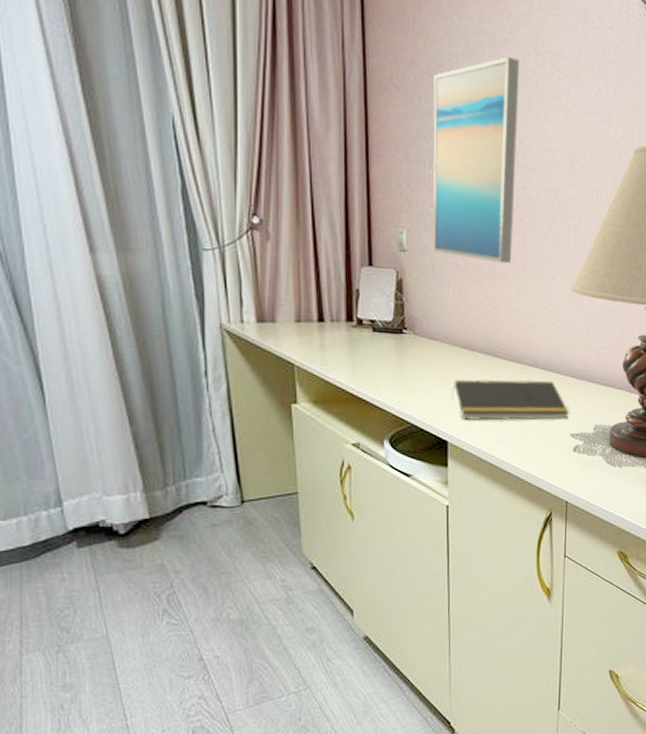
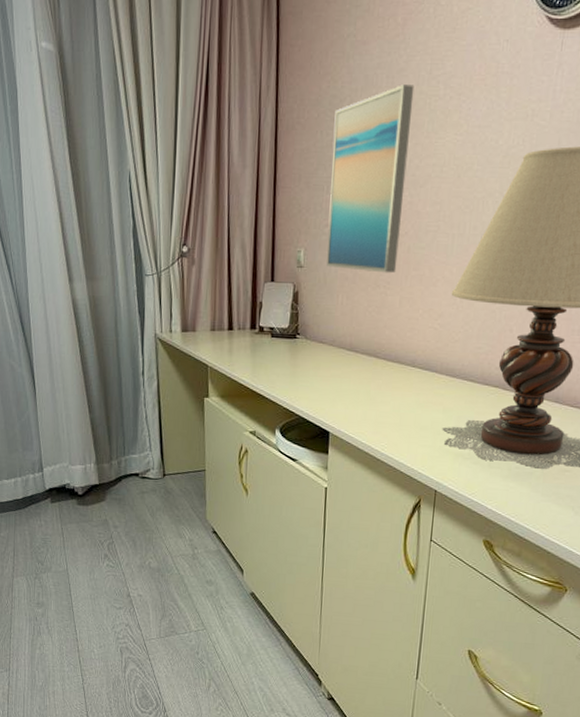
notepad: present [451,379,570,421] -> none [334,378,444,415]

